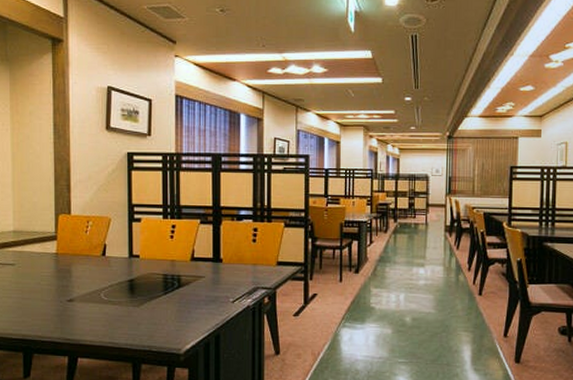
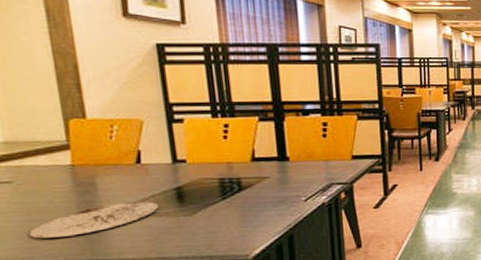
plate: none [20,289,114,315] -> present [29,201,159,239]

